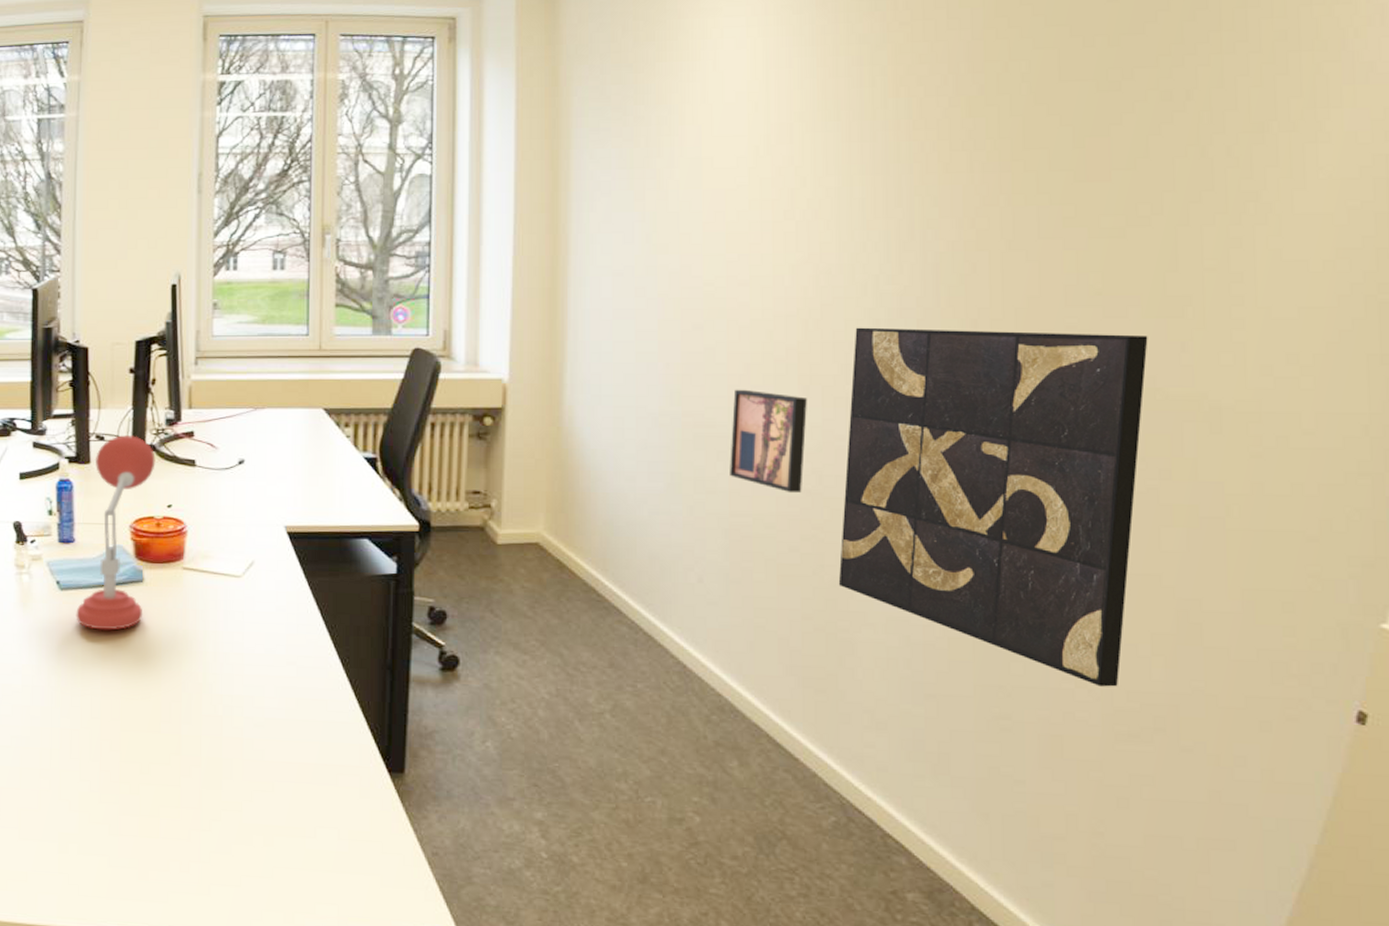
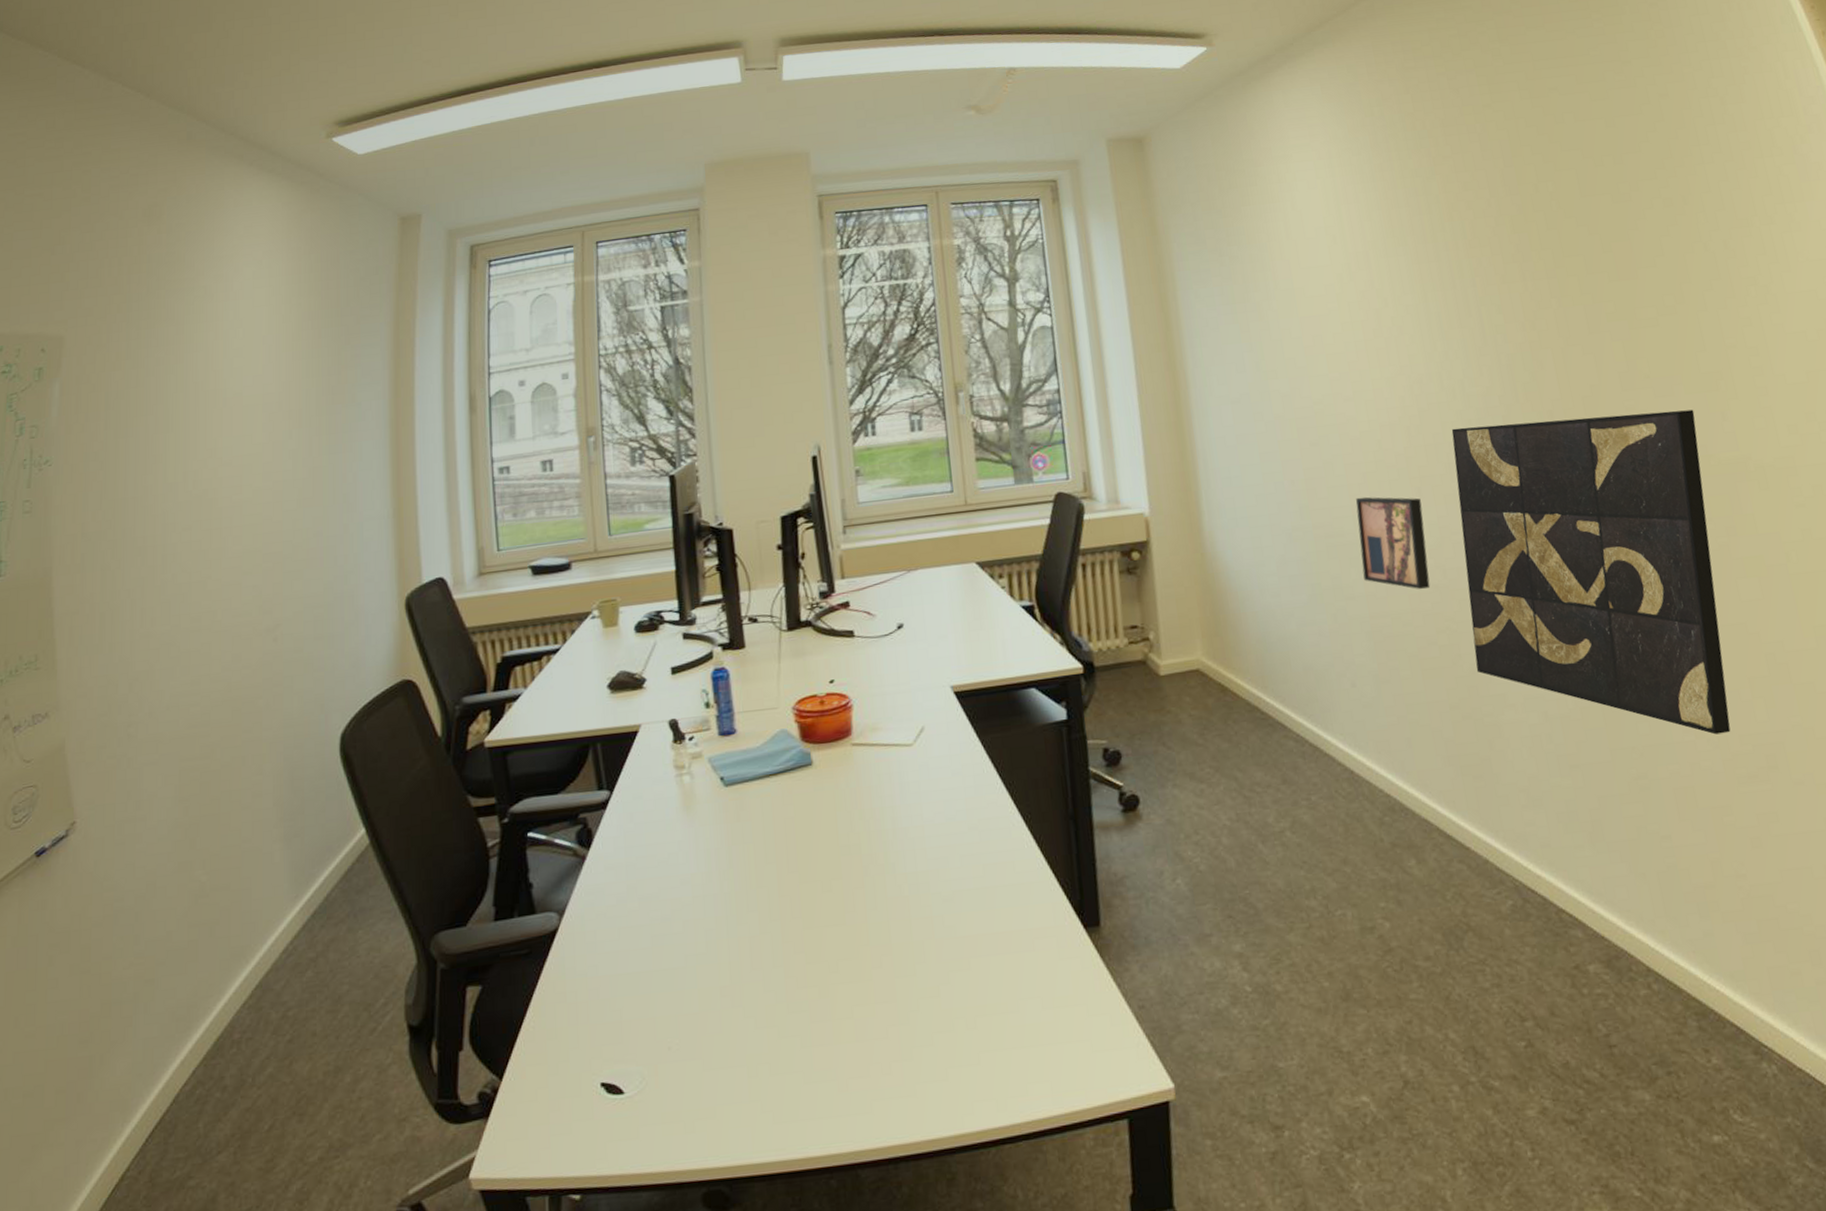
desk lamp: present [76,435,156,630] -> none [744,613,815,823]

